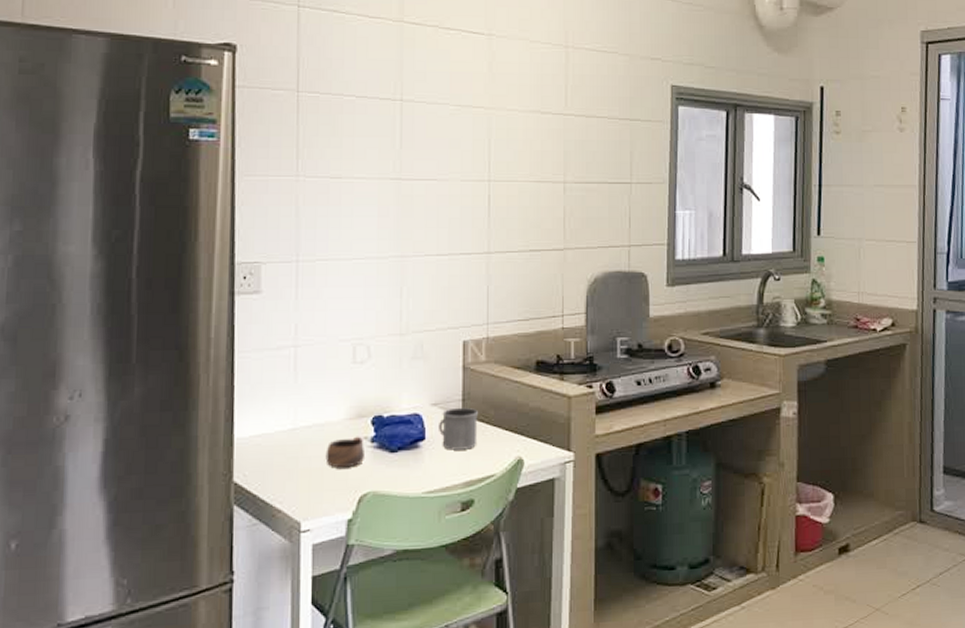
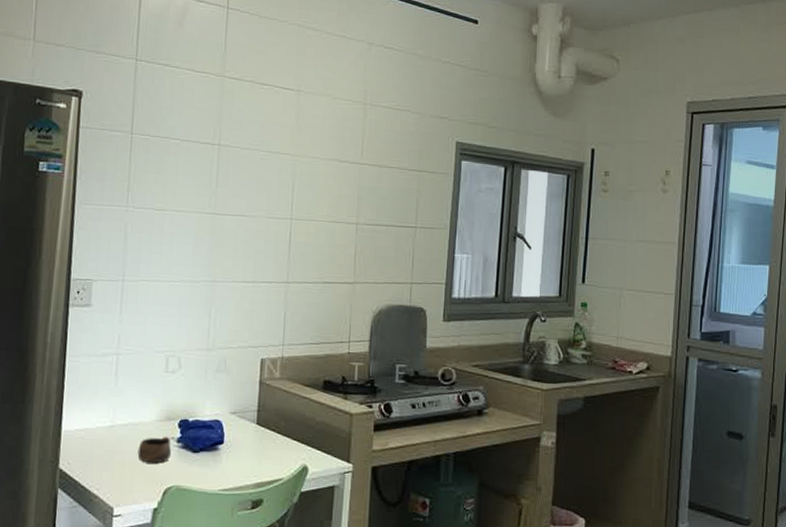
mug: present [439,407,478,450] -> none [236,417,271,455]

